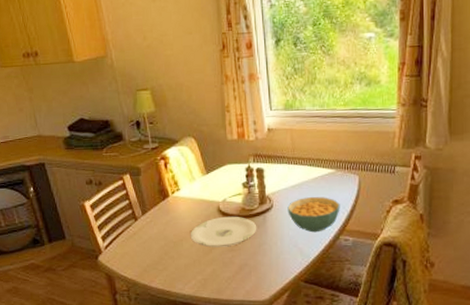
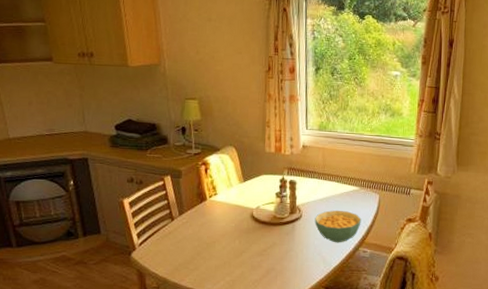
plate: present [190,216,257,248] -> none [223,222,286,251]

